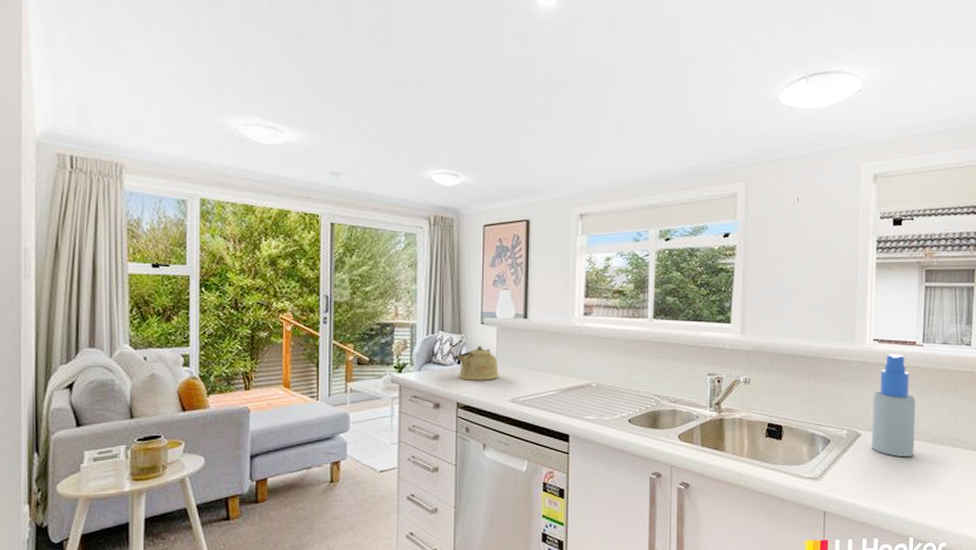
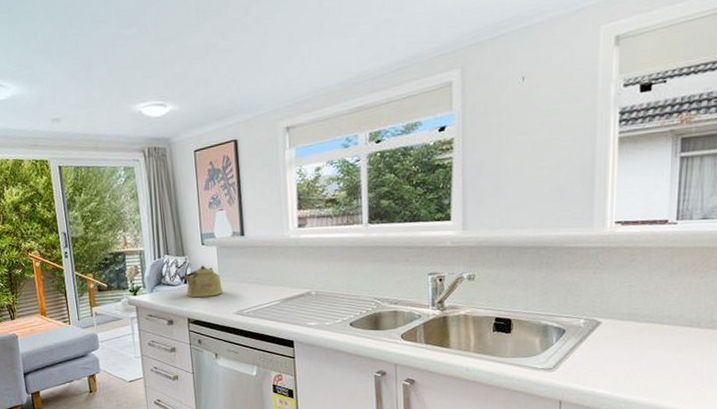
spray bottle: present [871,354,916,457] -> none [613,234,667,343]

